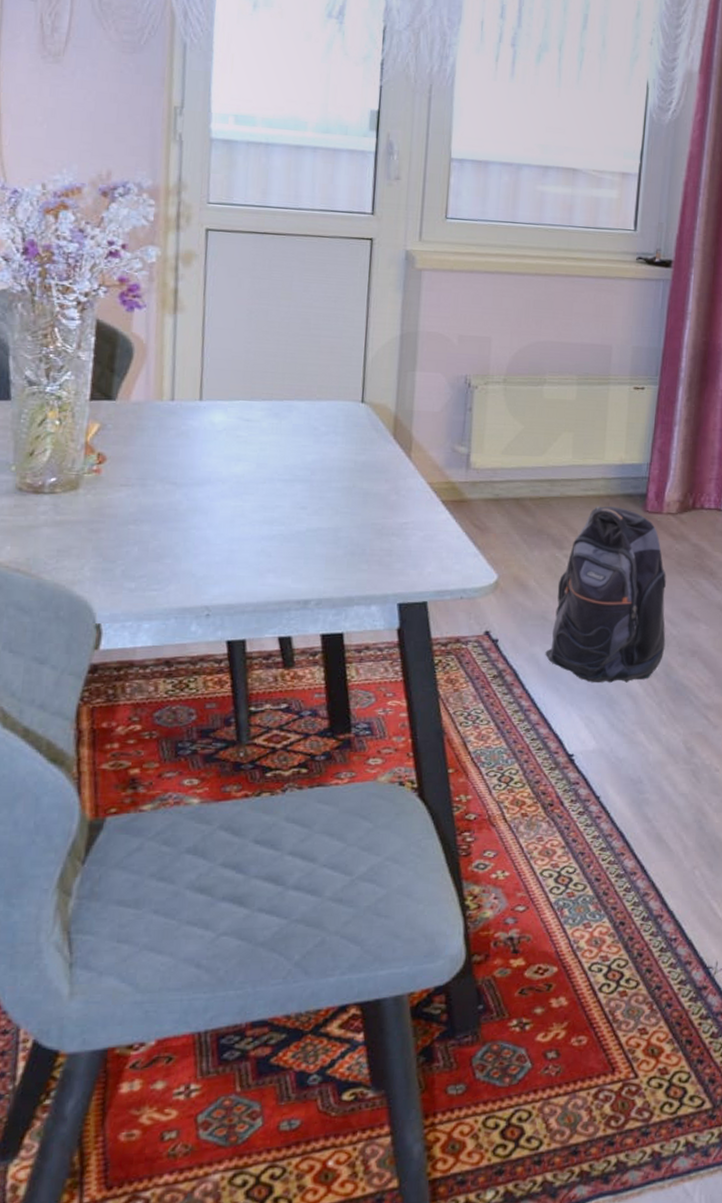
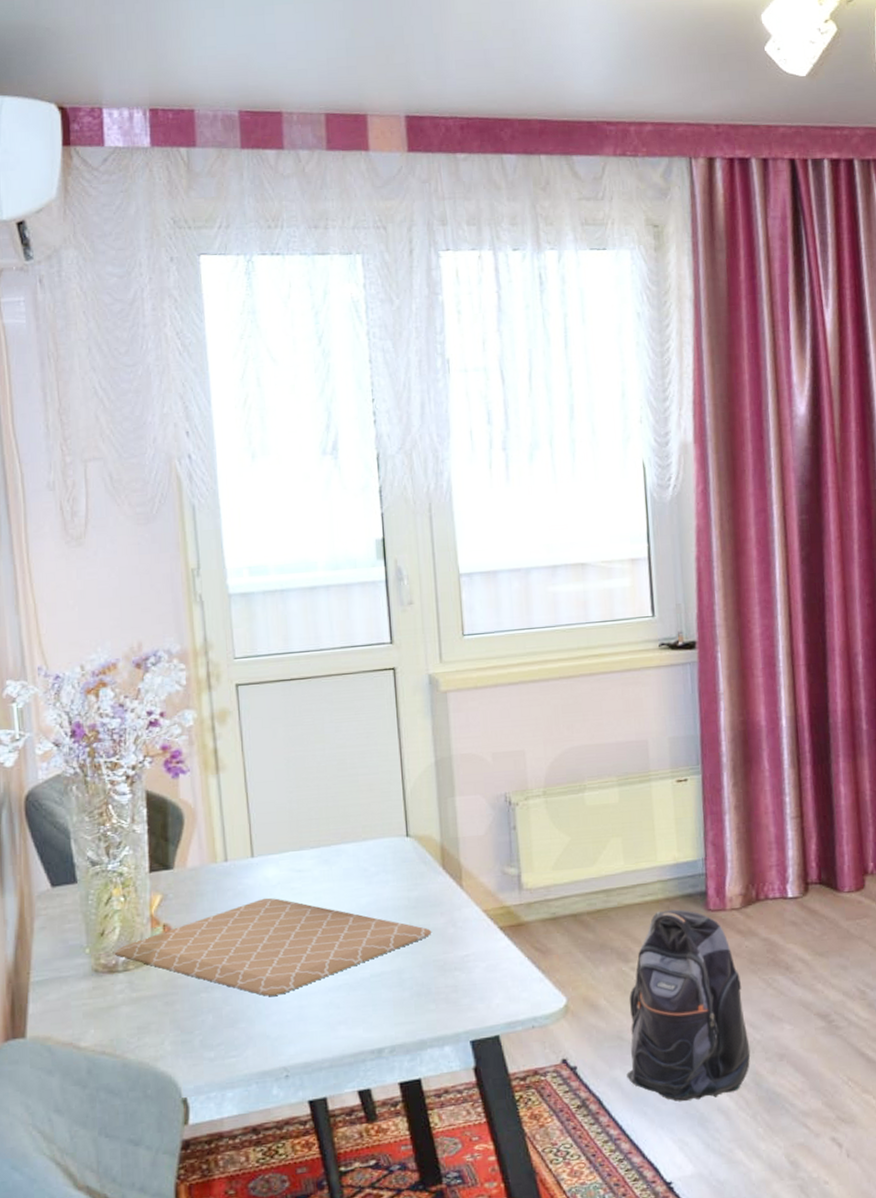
placemat: none [41,441,375,537] -> present [114,897,432,996]

